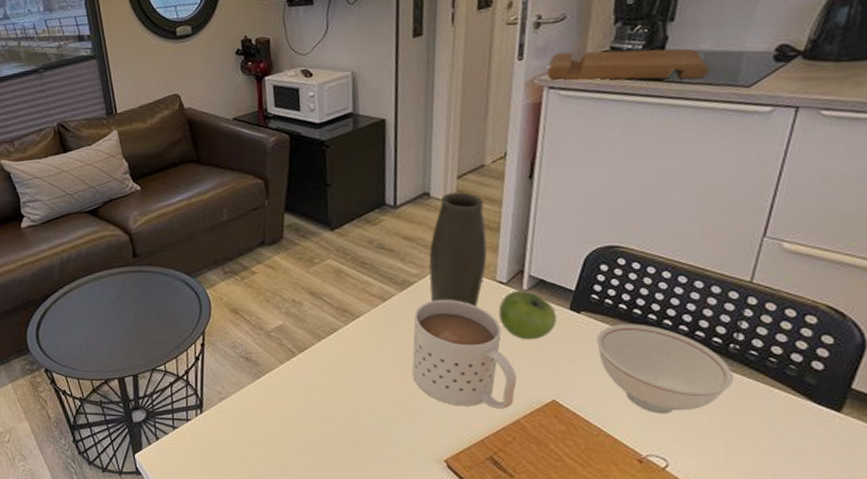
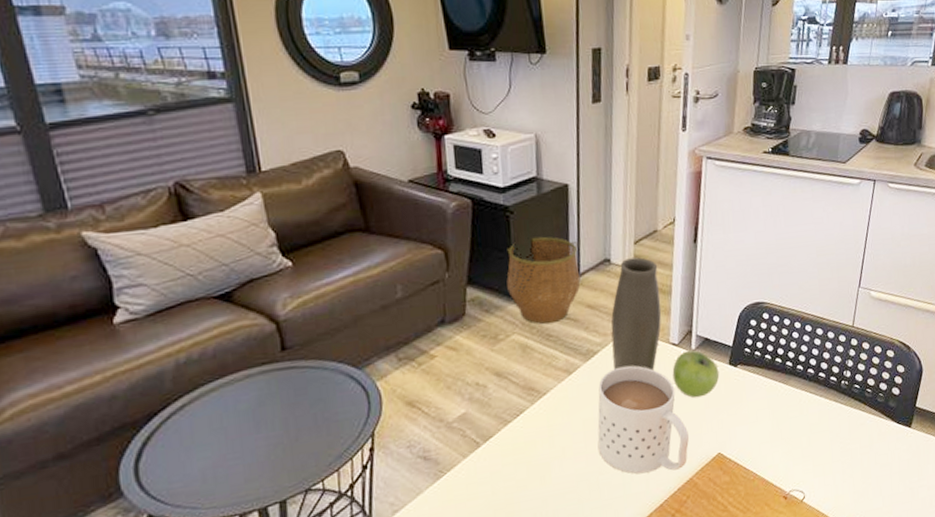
basket: none [322,169,397,253] -> present [506,236,581,324]
cutting board: present [547,48,709,81] -> none [705,126,819,155]
bowl: present [596,324,733,414] -> none [749,371,845,451]

